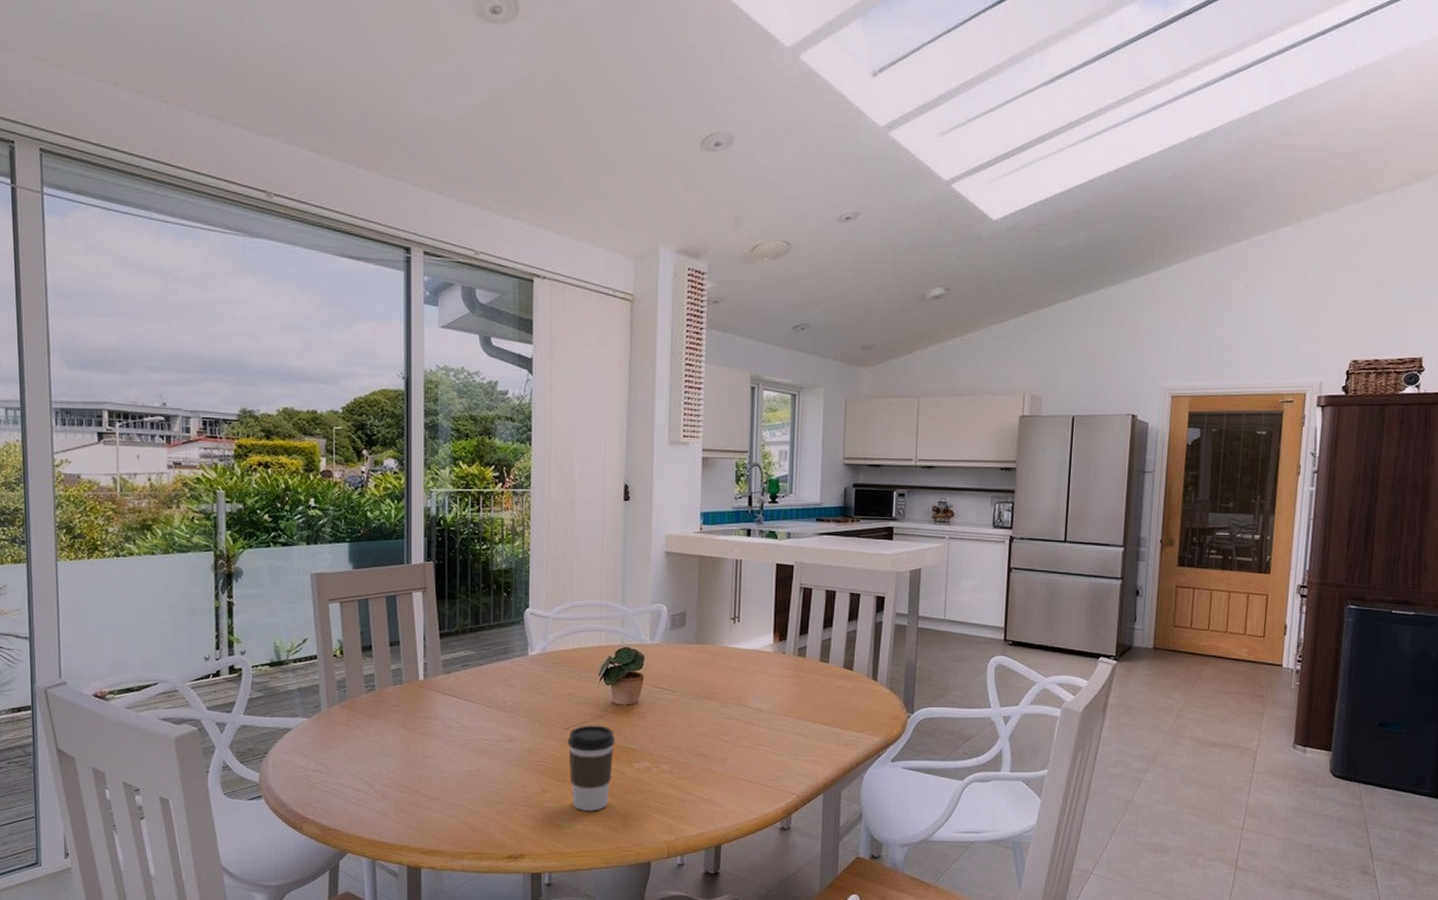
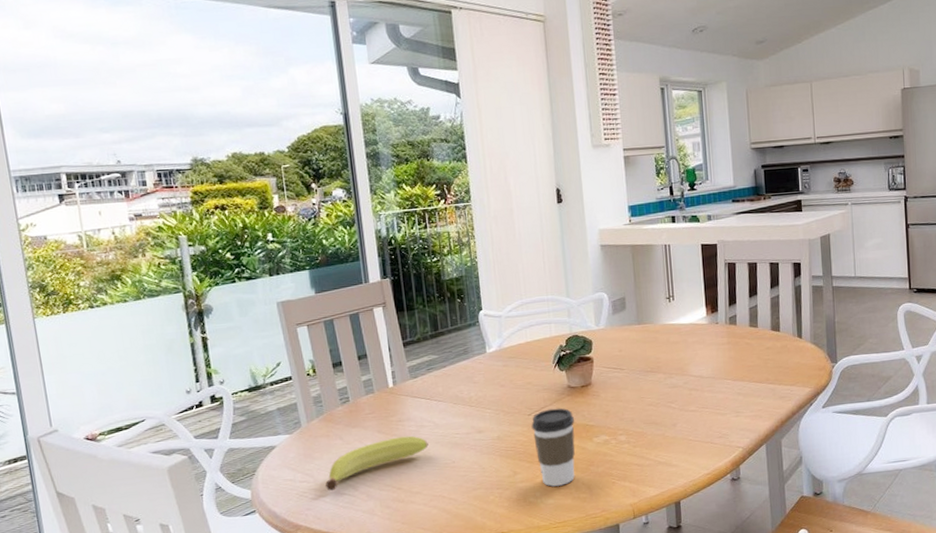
fruit: none [339,735,454,786] -> present [325,435,429,492]

